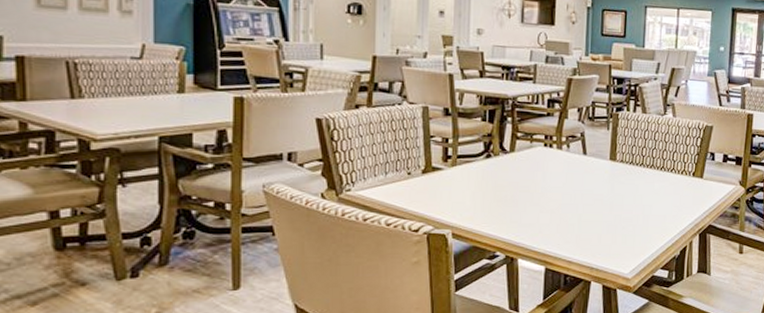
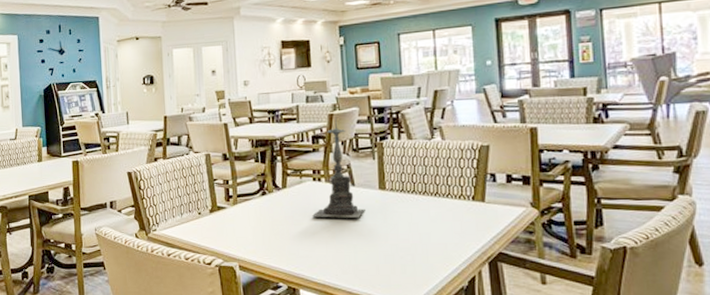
candle holder: none [538,81,594,187] -> present [311,116,365,218]

